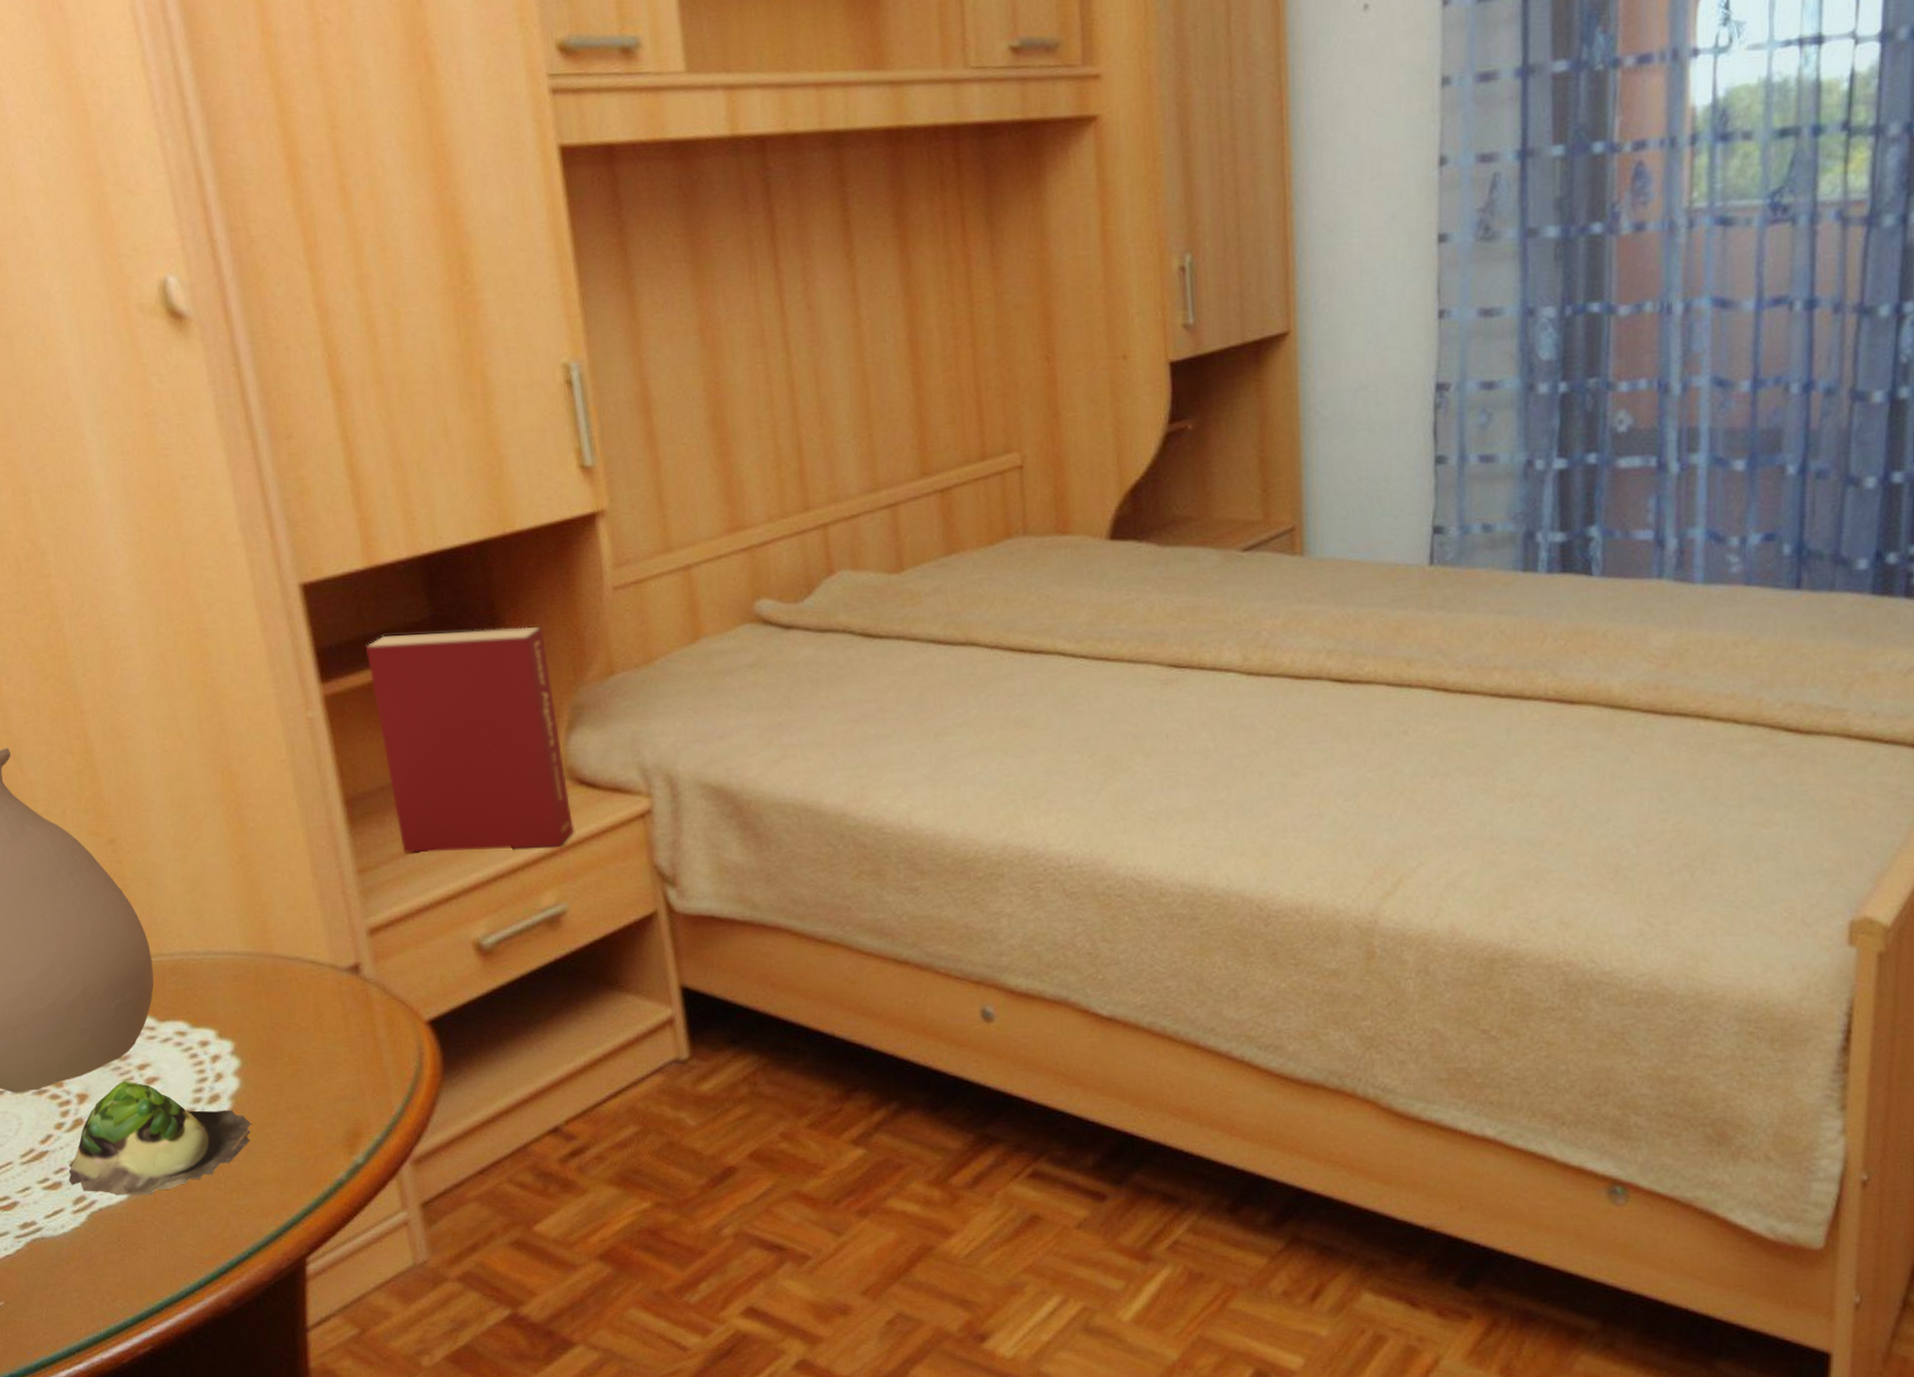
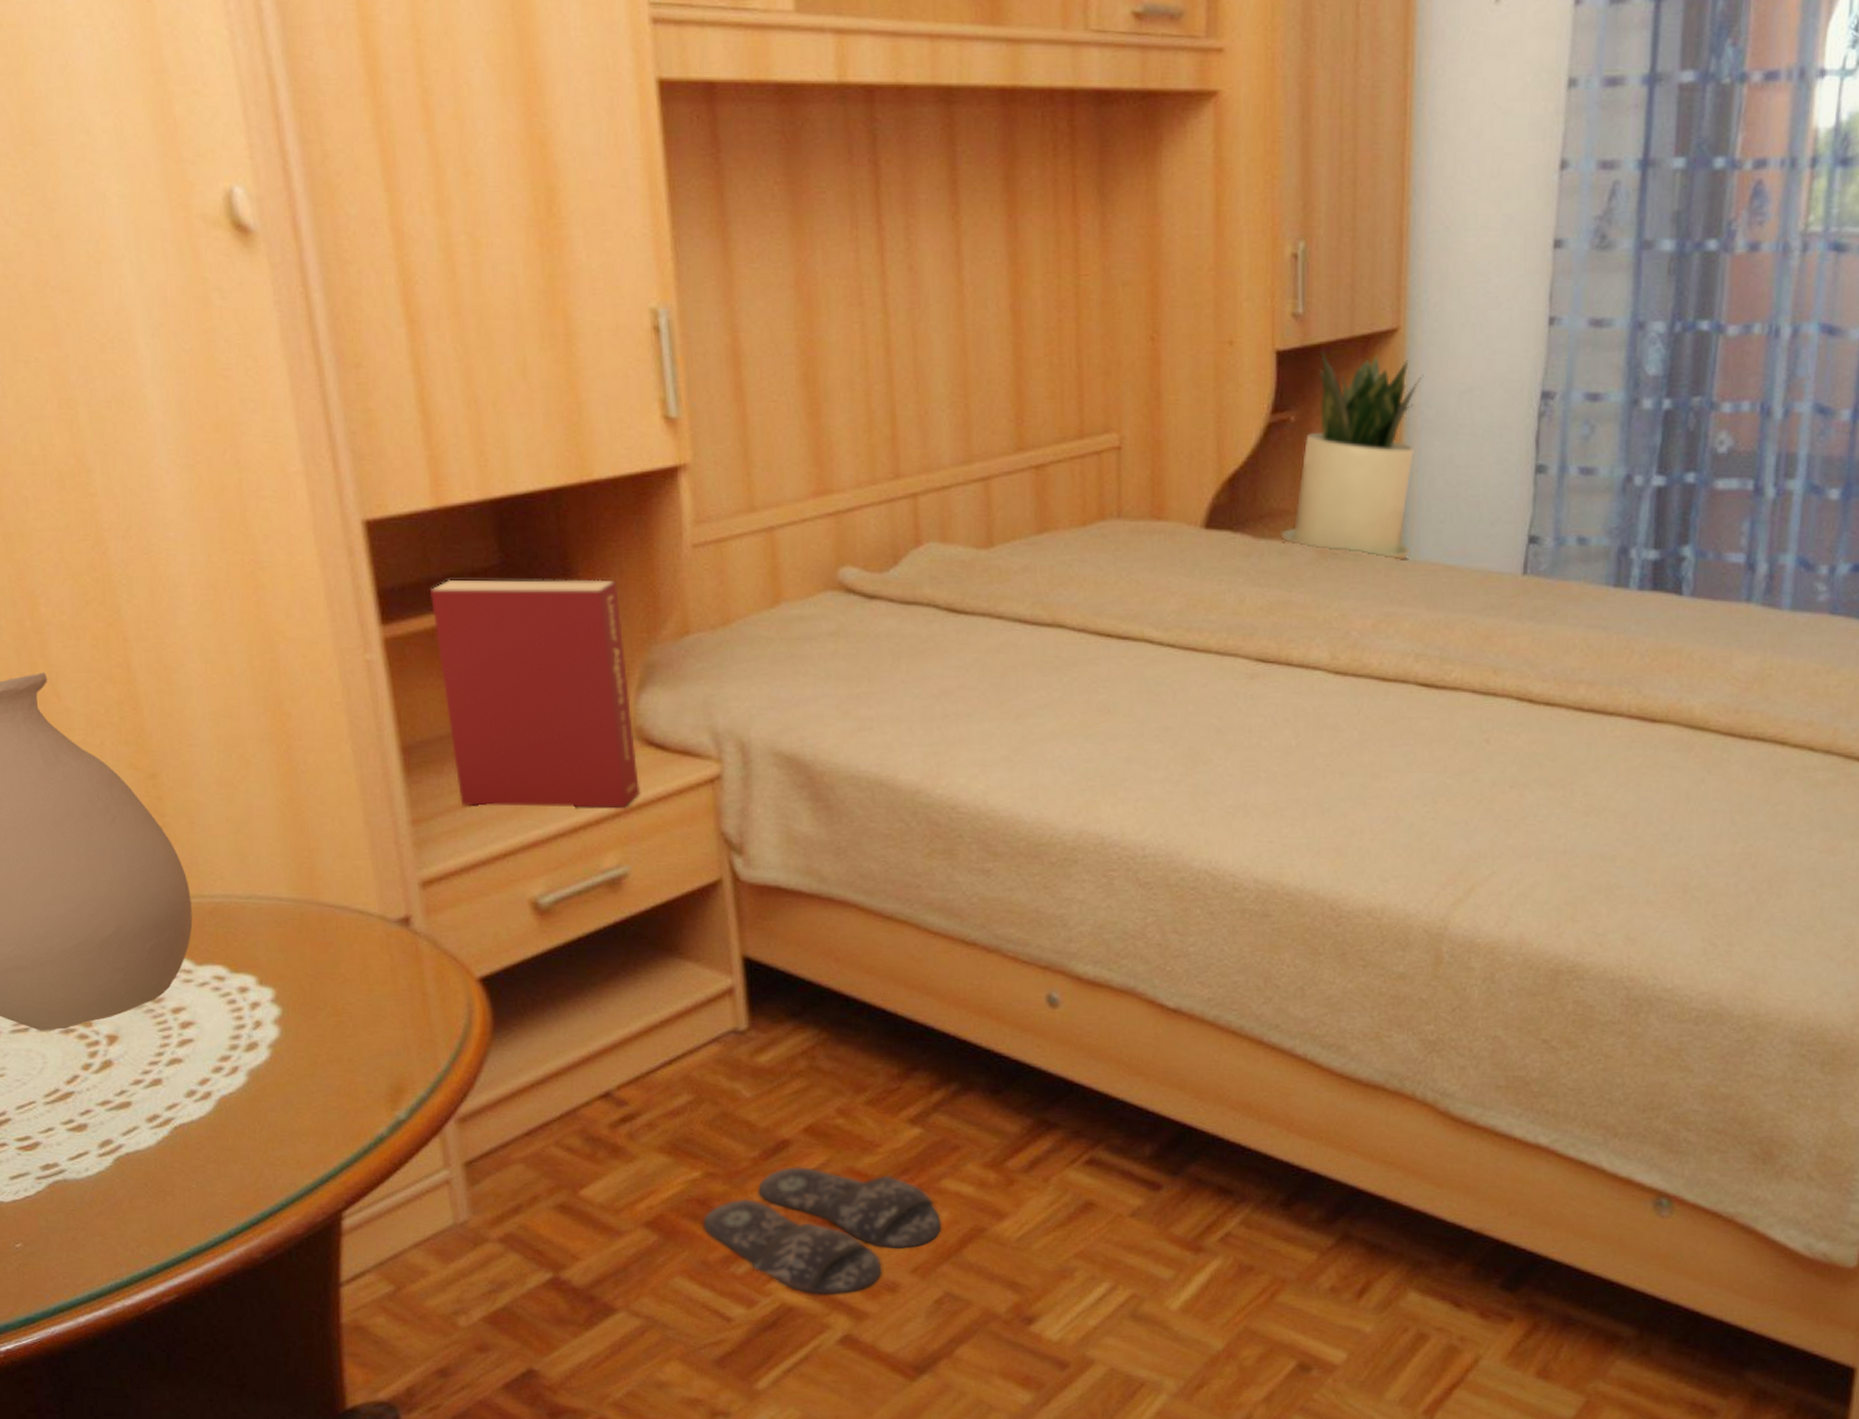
succulent plant: present [68,1081,252,1196] -> none [94,1024,291,1142]
slippers: none [655,1193,890,1320] -> present [703,1166,942,1295]
planter: none [1185,358,1317,560] -> present [1281,350,1424,562]

